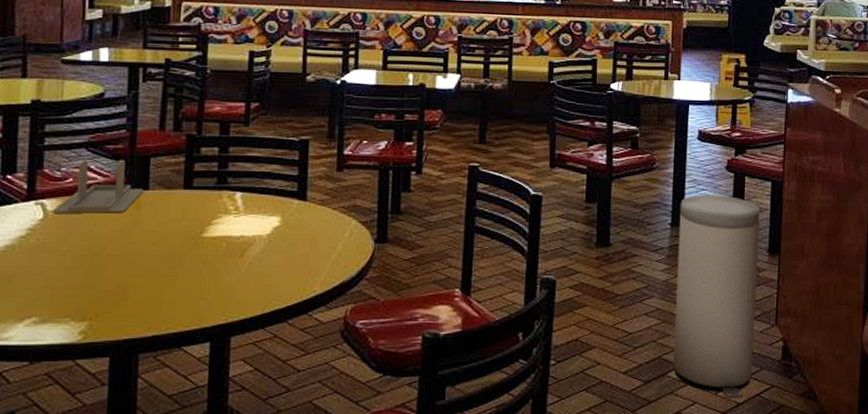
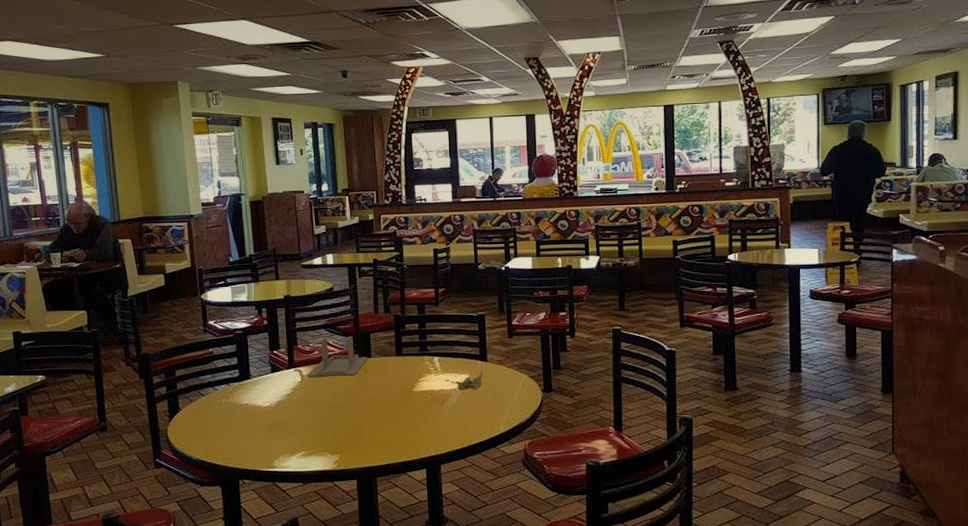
crumpled paper: none [247,212,300,238] -> present [444,370,483,391]
pedal bin: present [673,194,761,398] -> none [797,344,873,515]

